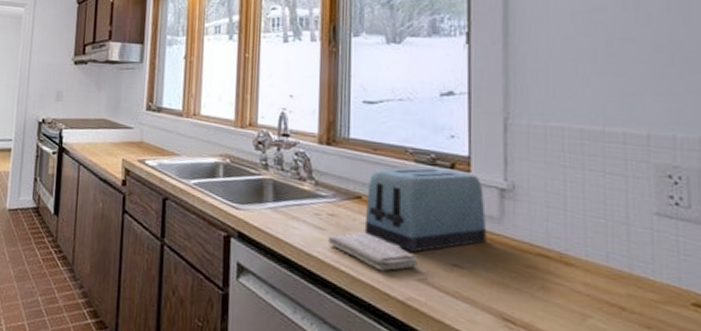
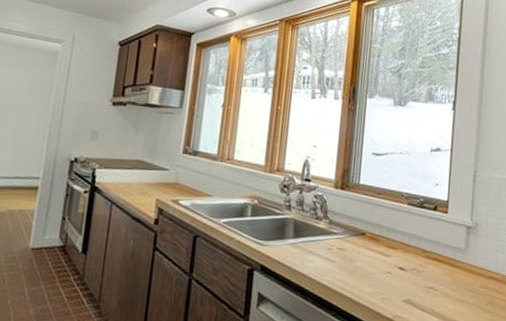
washcloth: present [328,232,419,271] -> none [336,263,405,295]
toaster: present [364,167,487,253] -> none [365,209,456,279]

